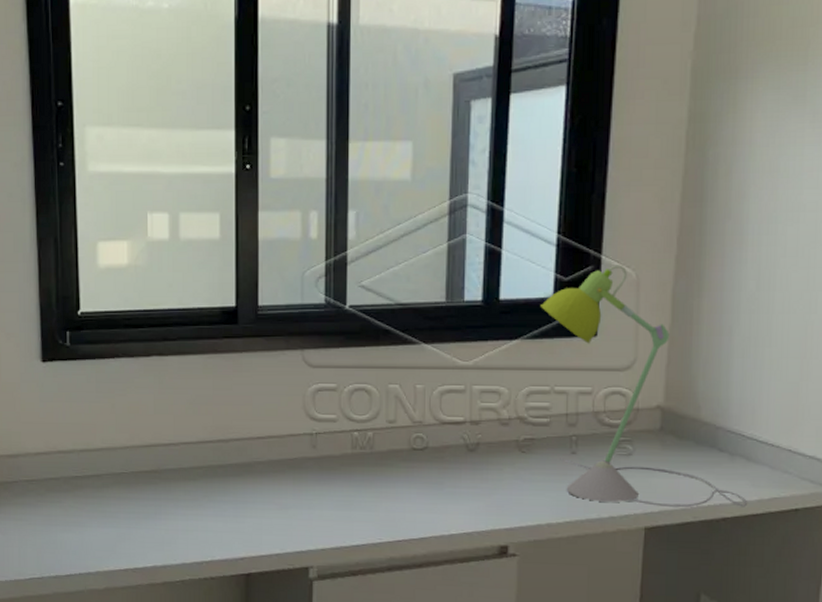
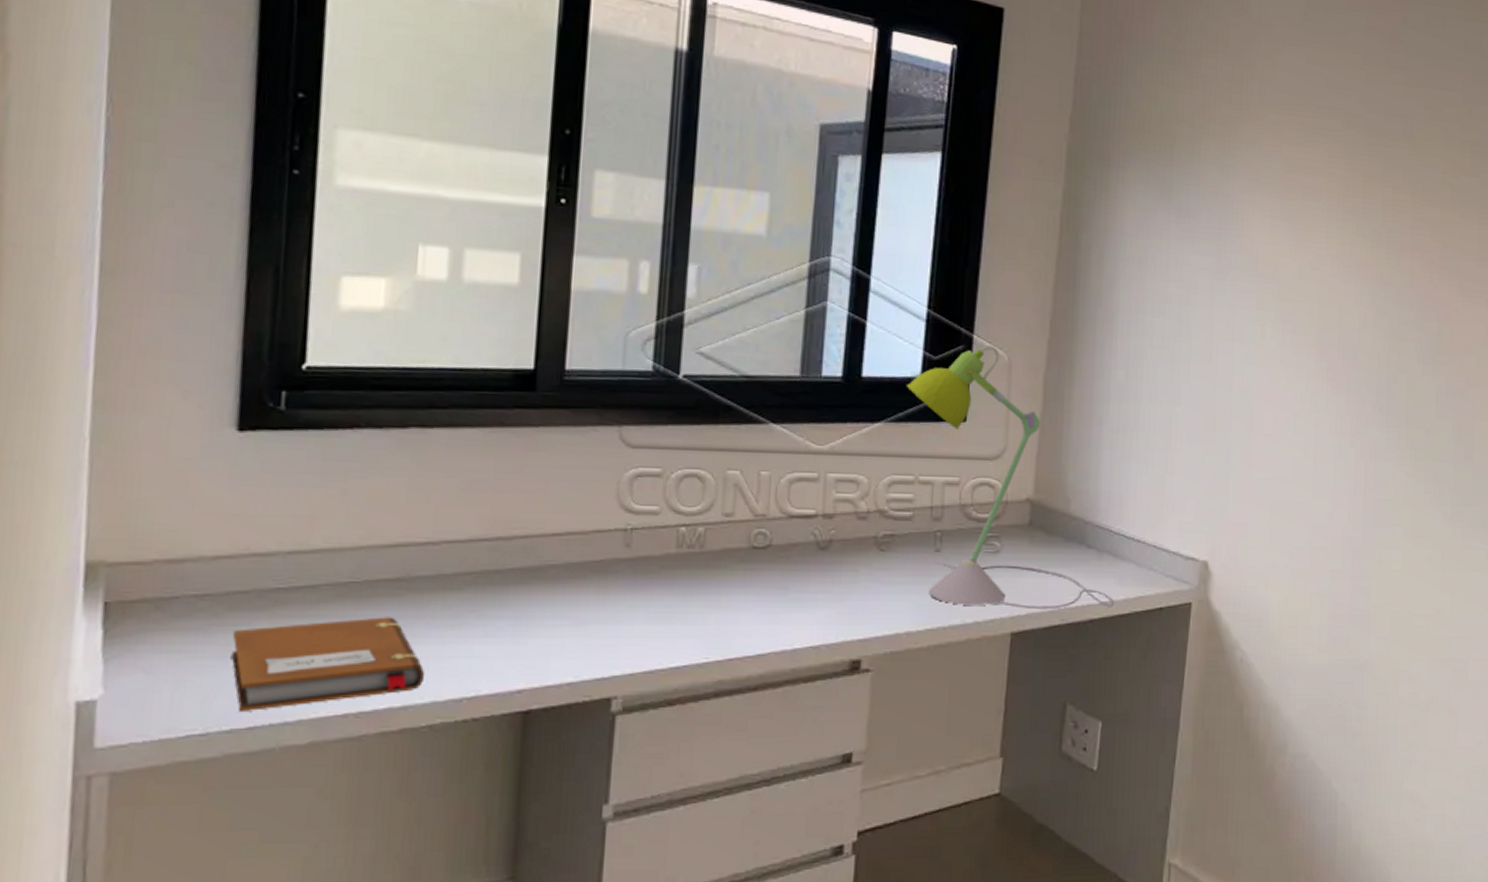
notebook: none [51,499,175,564] -> present [232,617,424,713]

